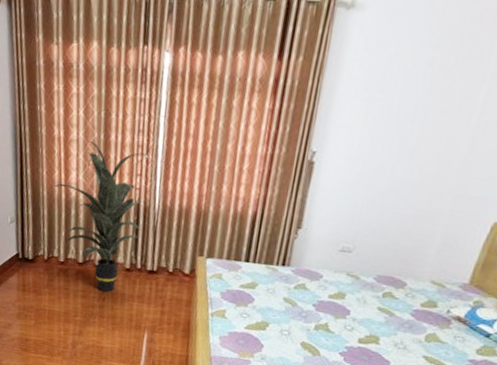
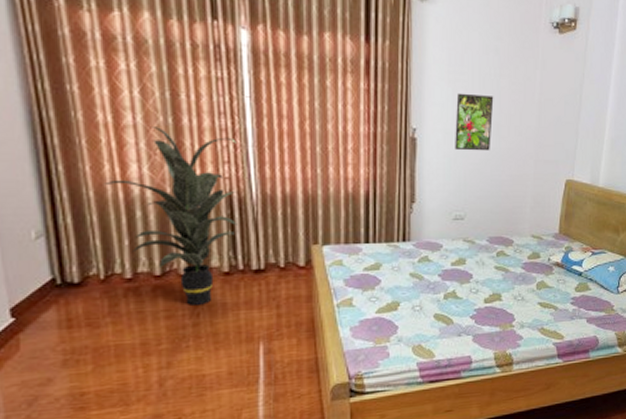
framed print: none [356,113,416,181] -> present [455,93,494,151]

